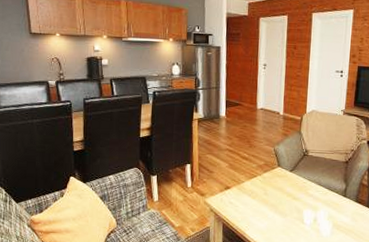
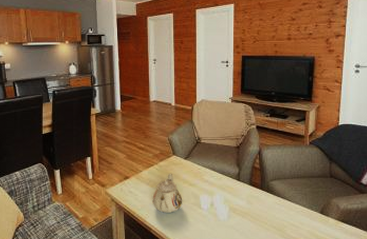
teapot: none [253,185,285,226] -> present [152,173,183,213]

